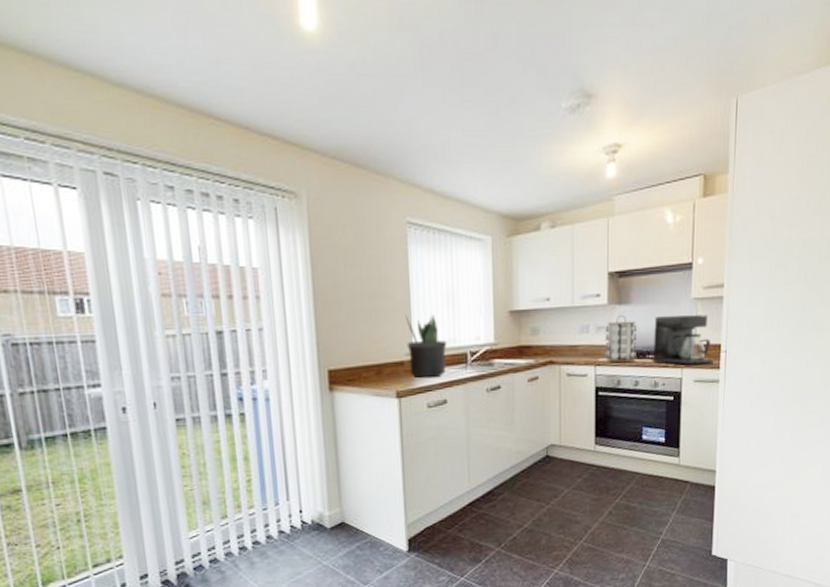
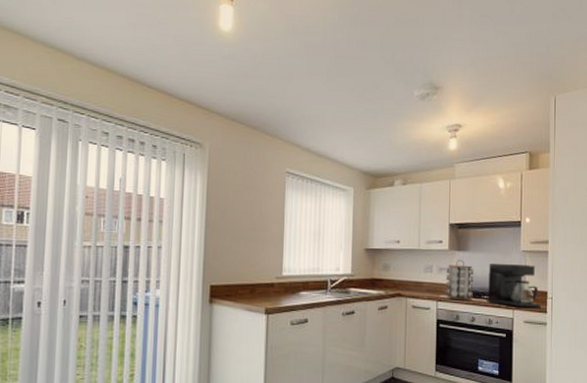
planter: present [405,313,447,378] -> none [278,245,312,299]

